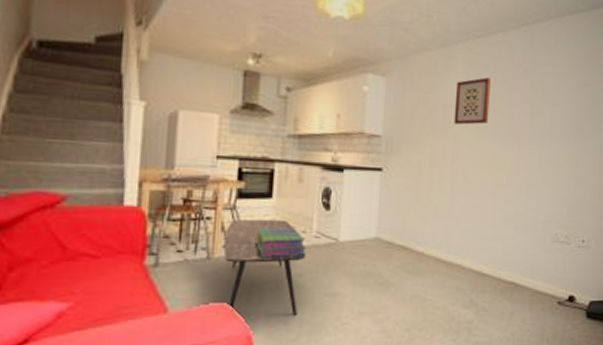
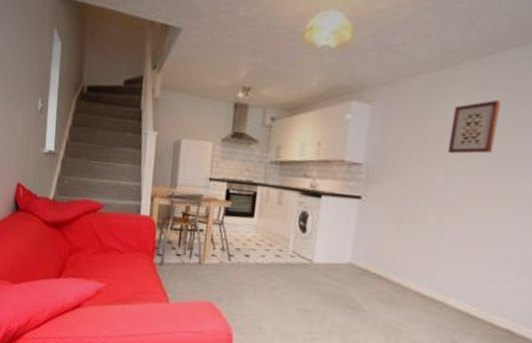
coffee table: present [223,218,305,317] -> none [211,233,281,324]
stack of books: present [255,227,306,257] -> none [237,243,282,271]

